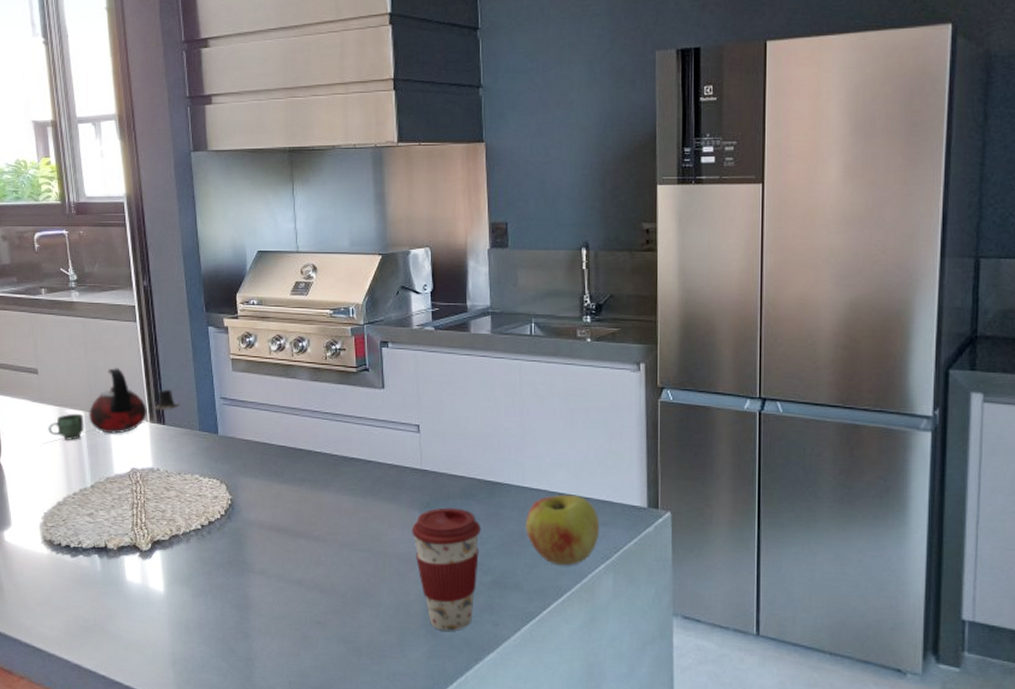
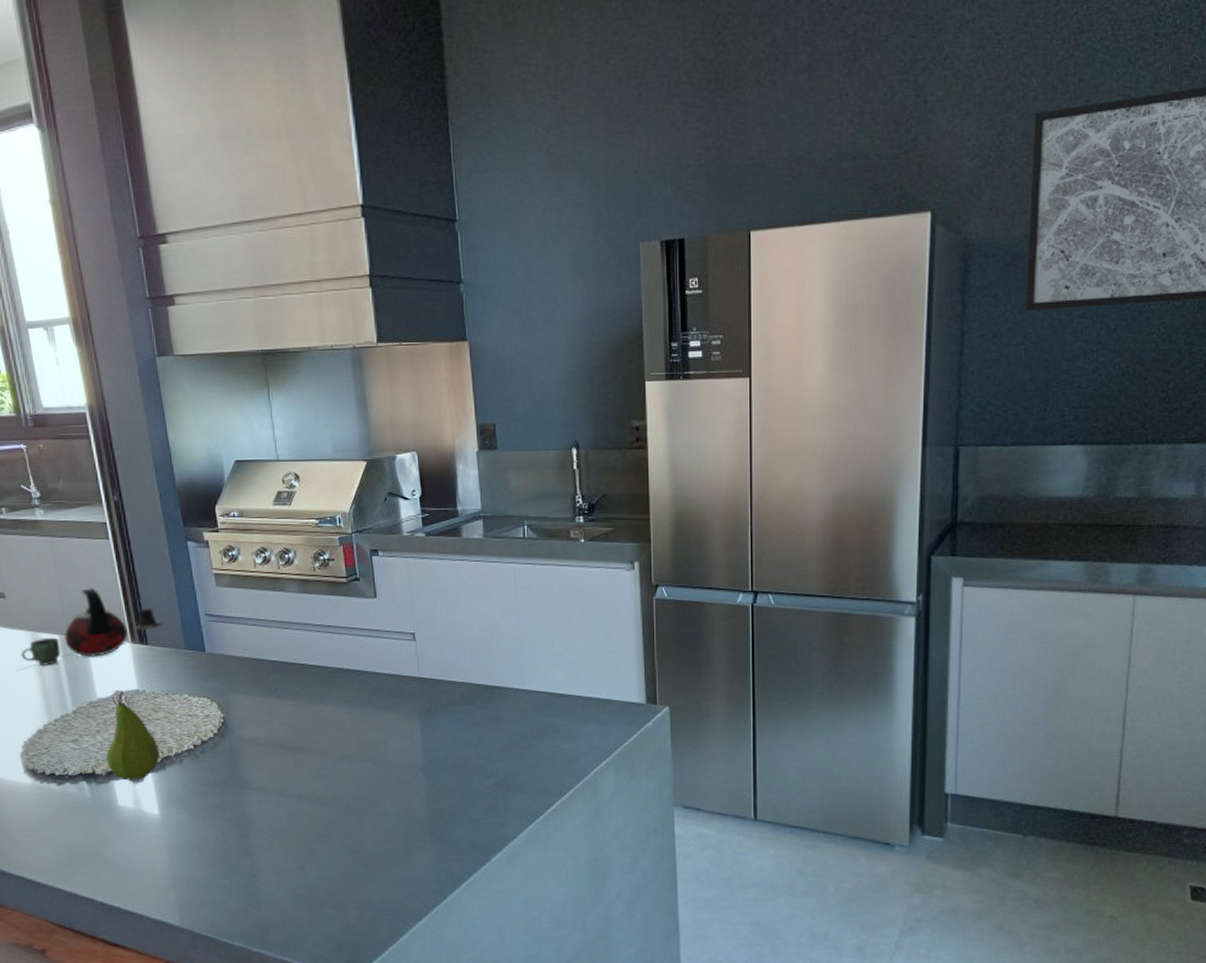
fruit: none [119,468,169,557] -> present [106,691,160,780]
coffee cup: present [411,508,481,631] -> none [412,714,483,835]
apple: present [525,494,600,566] -> none [526,695,600,765]

